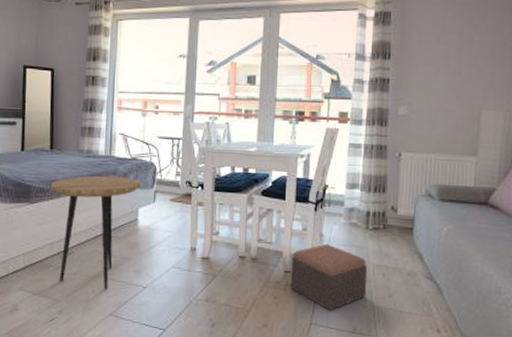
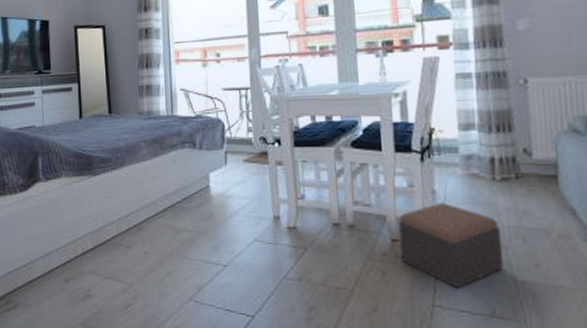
side table: present [50,175,141,289] -> none [112,138,209,270]

